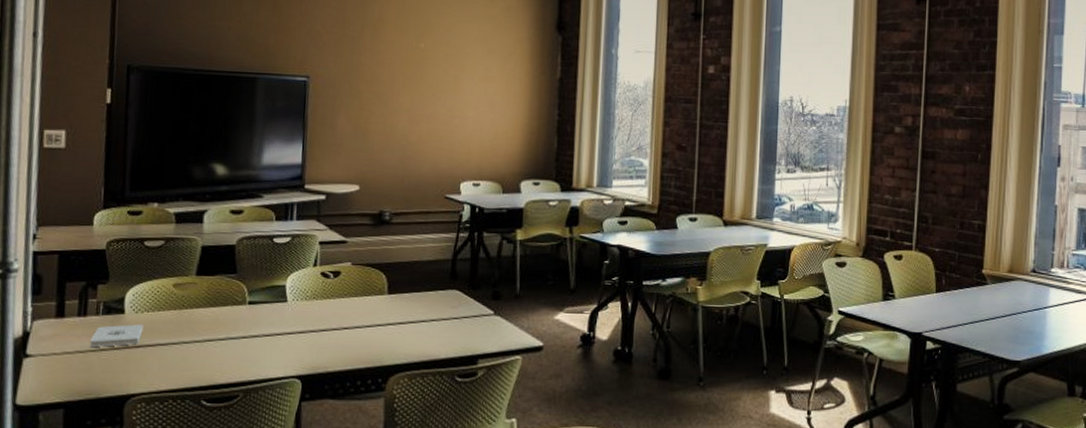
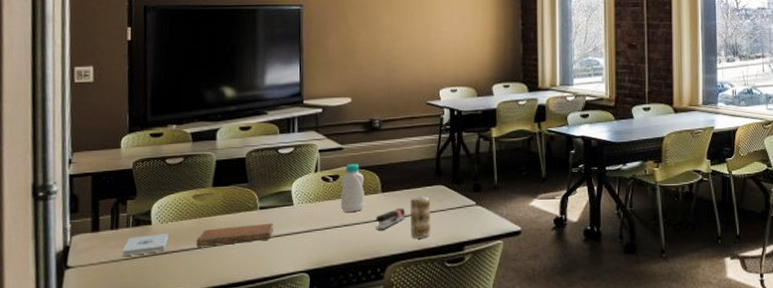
notebook: none [175,320,263,342] -> present [196,223,273,247]
bottle: none [340,260,370,314] -> present [340,164,365,212]
stapler: none [378,312,414,336] -> present [375,208,406,230]
beverage can: none [418,300,444,348] -> present [410,195,431,238]

